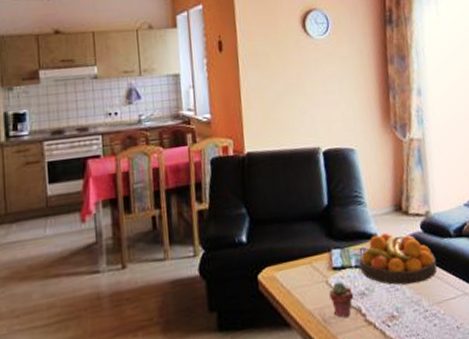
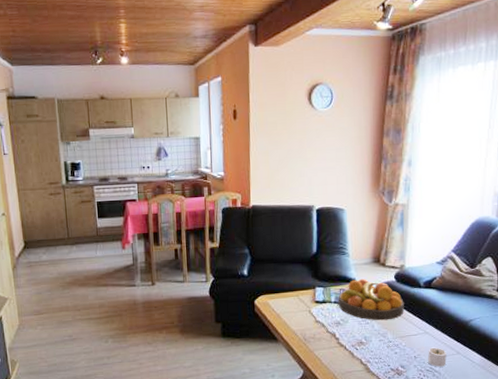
potted succulent: present [329,282,354,318] -> none [311,312,331,339]

